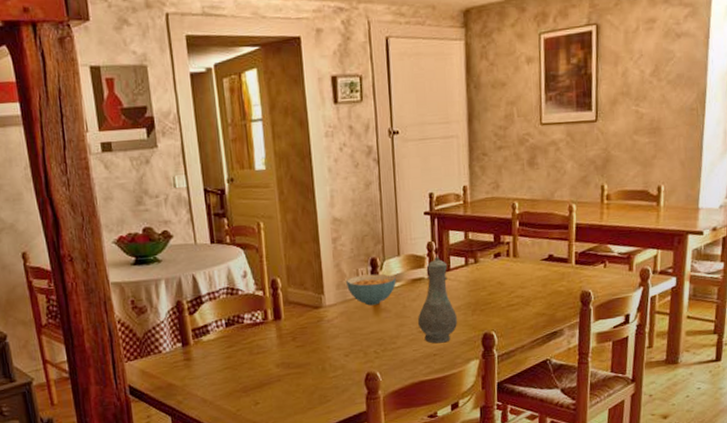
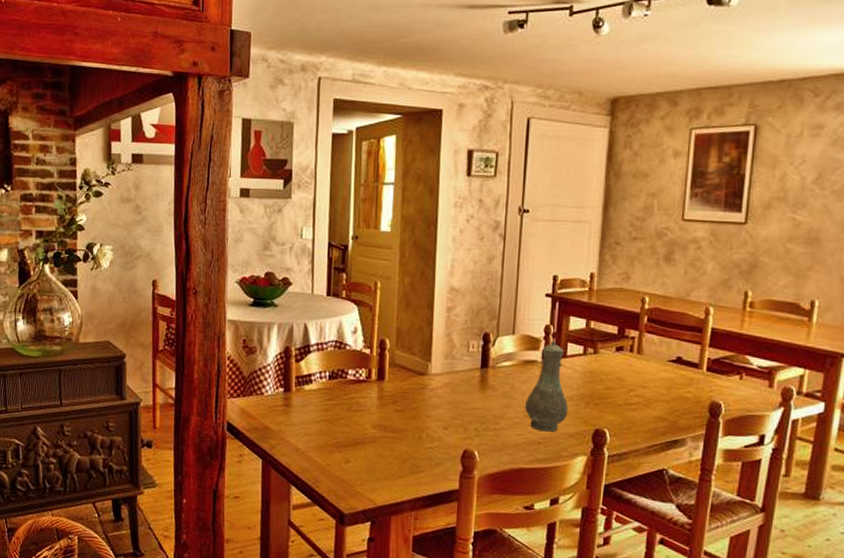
cereal bowl: present [346,274,396,306] -> none [455,348,507,381]

